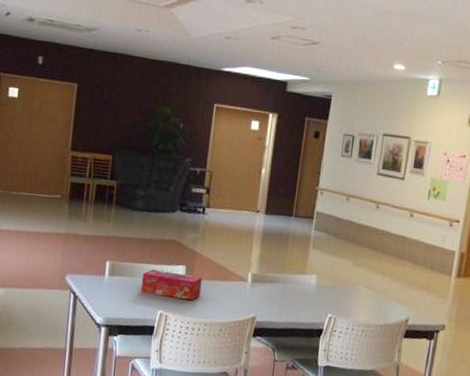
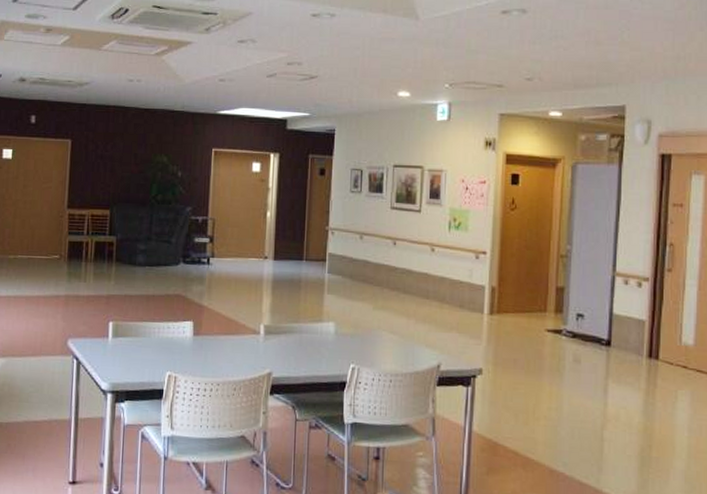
tissue box: present [140,269,202,301] -> none [146,328,211,359]

